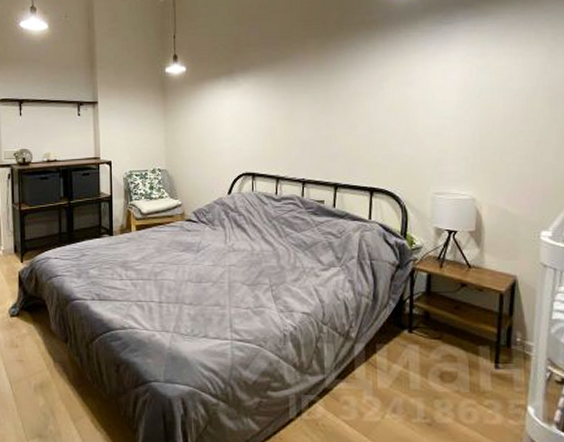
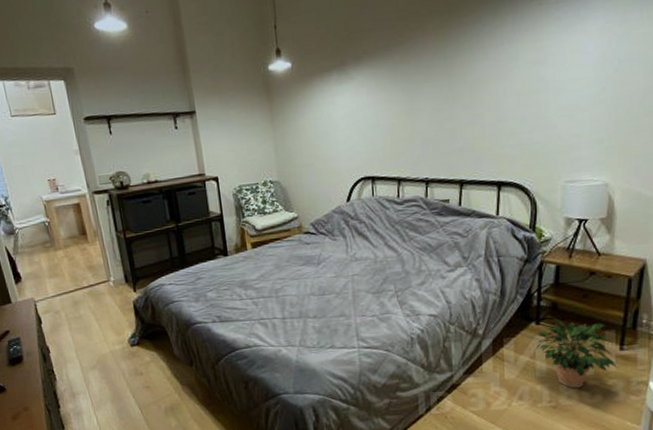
potted plant: none [409,328,493,406] -> present [535,319,617,388]

